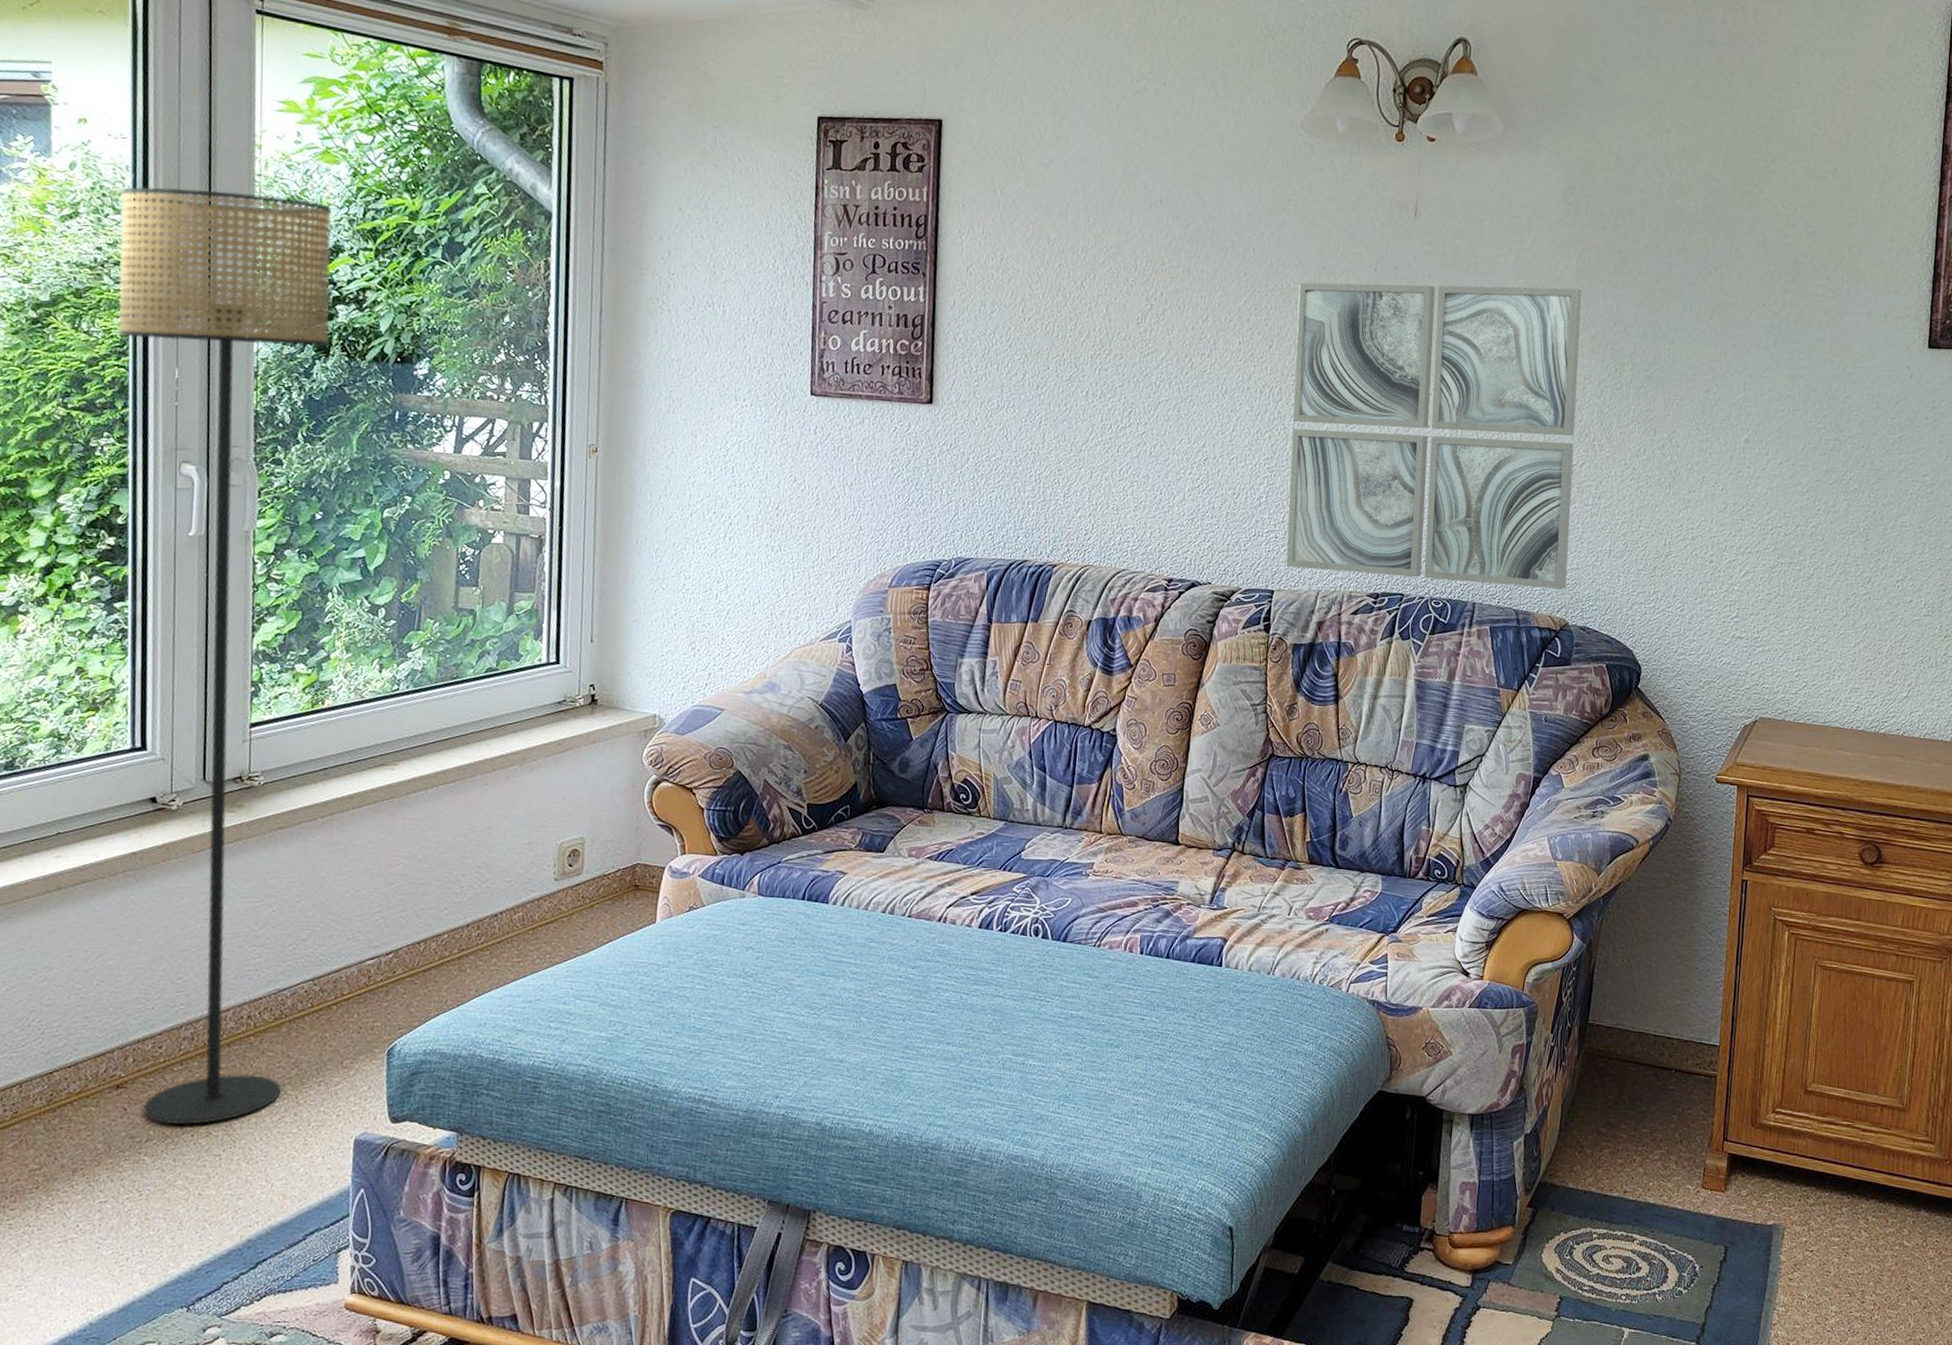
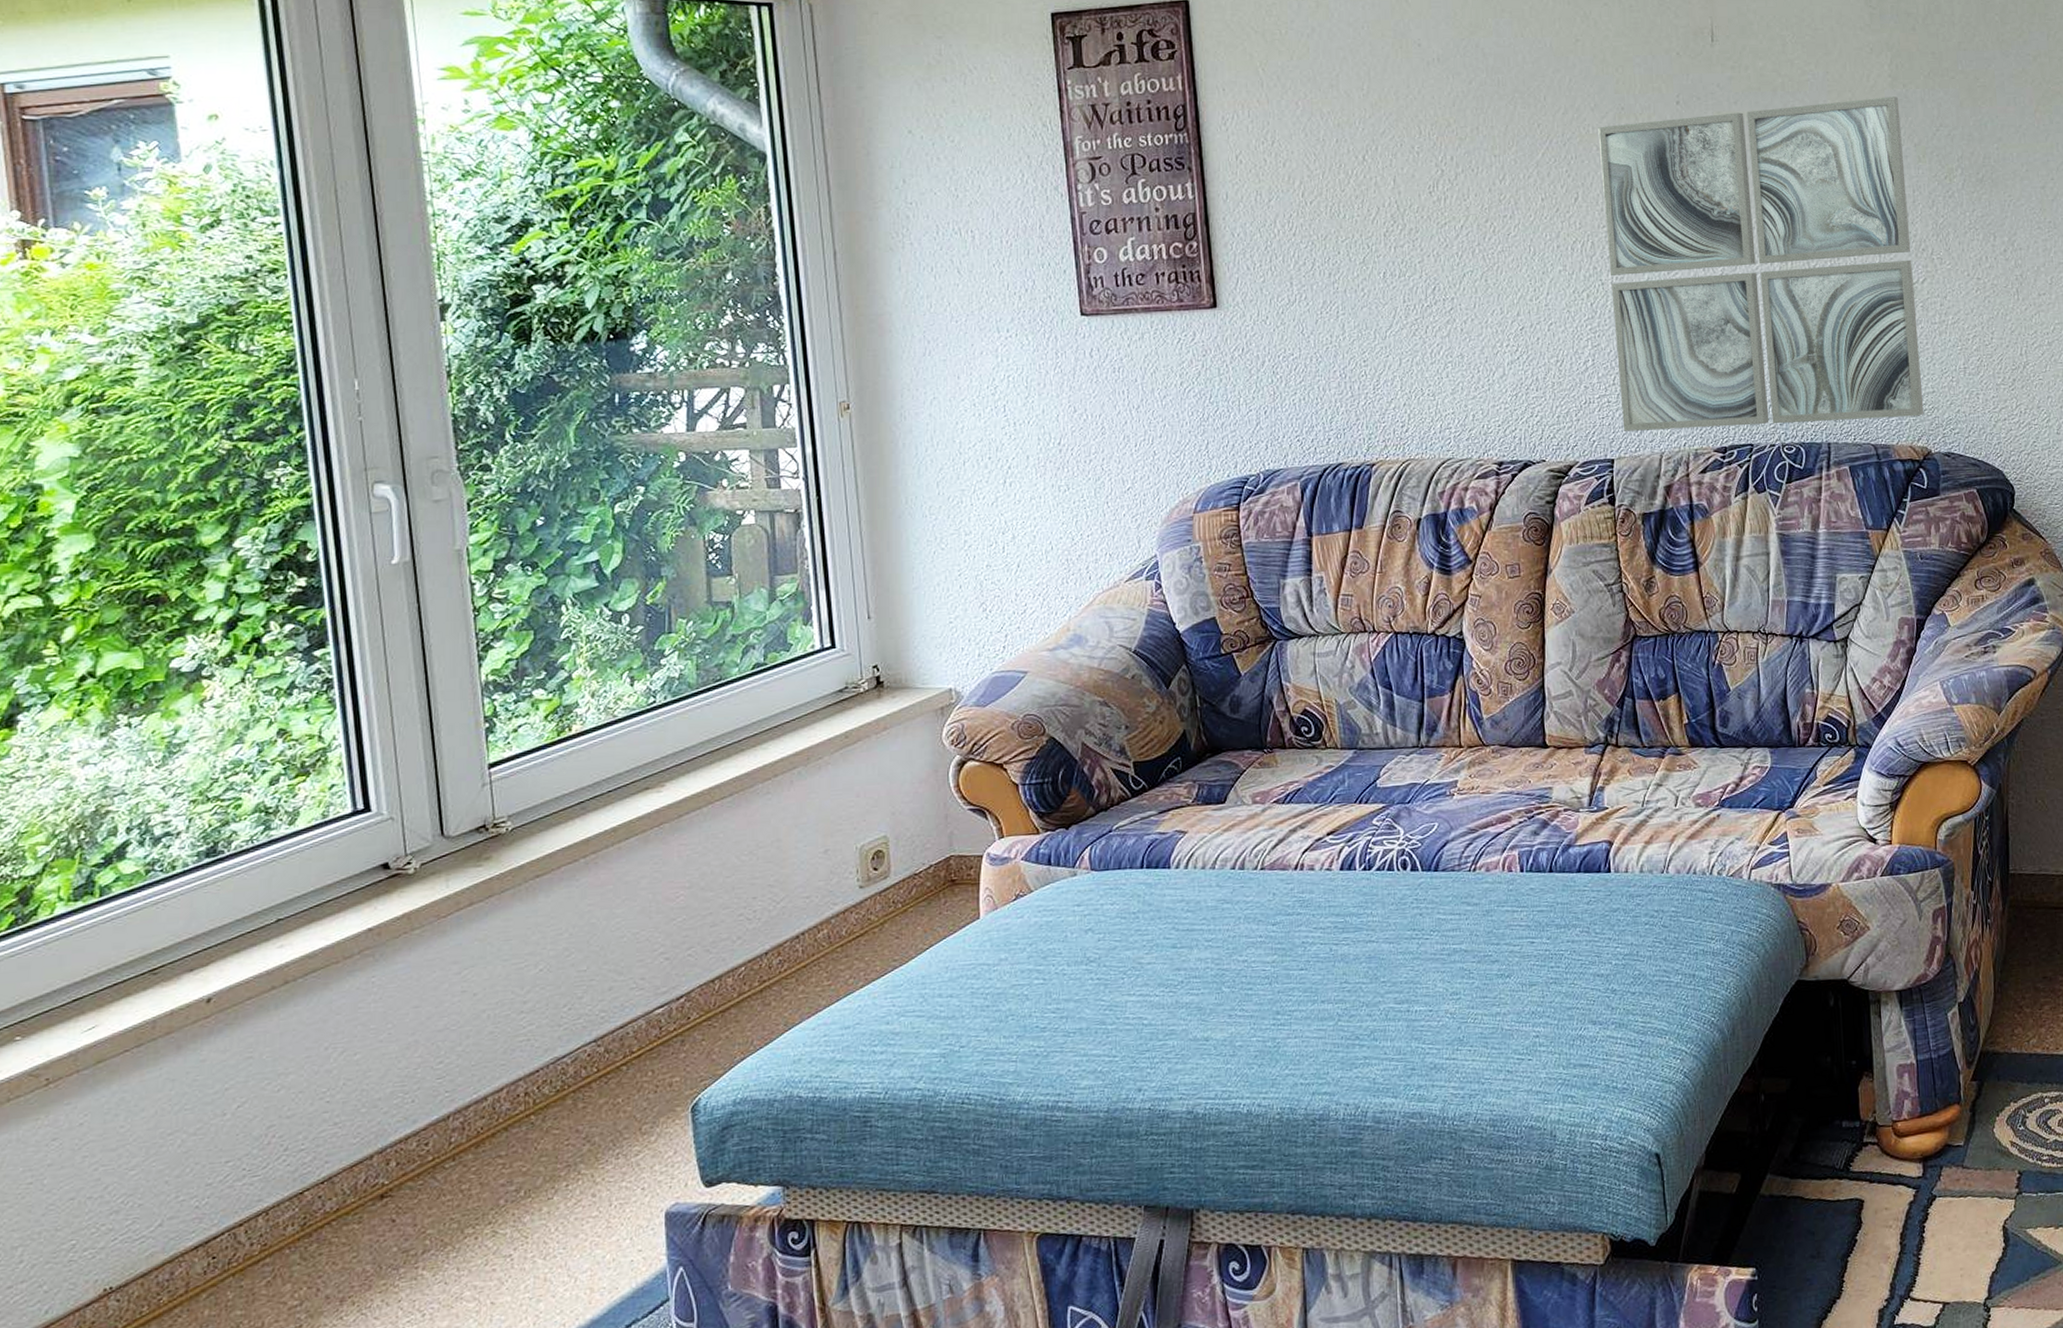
floor lamp: present [117,186,332,1126] -> none [266,174,573,1231]

